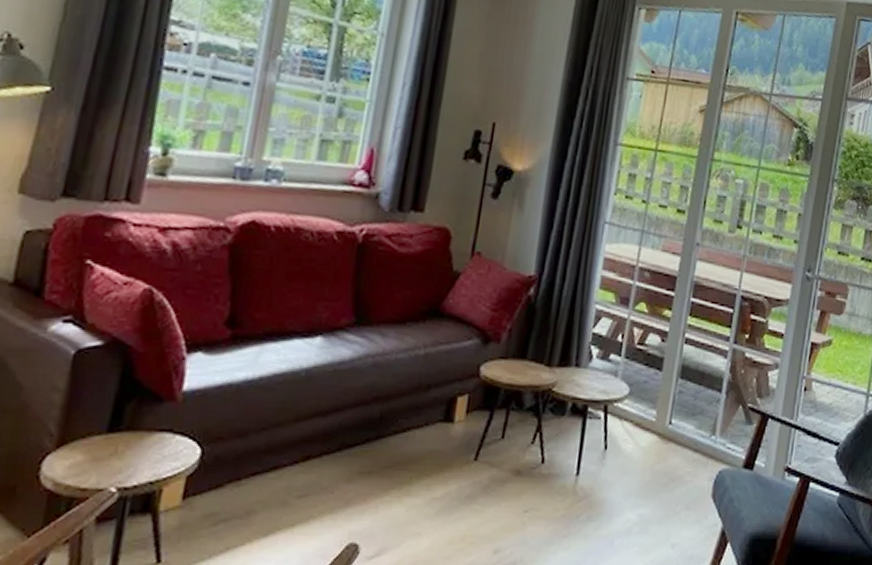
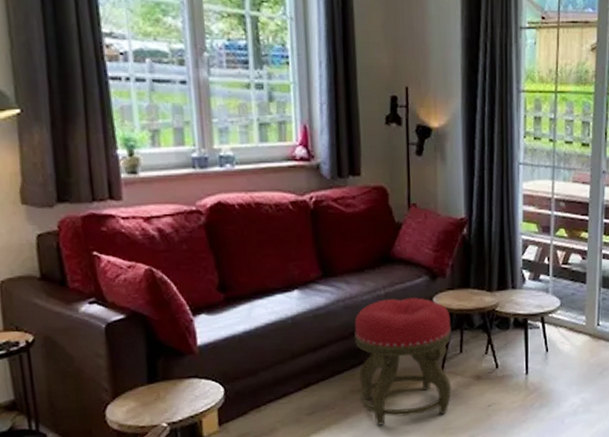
stool: none [368,360,498,522] -> present [354,297,452,425]

